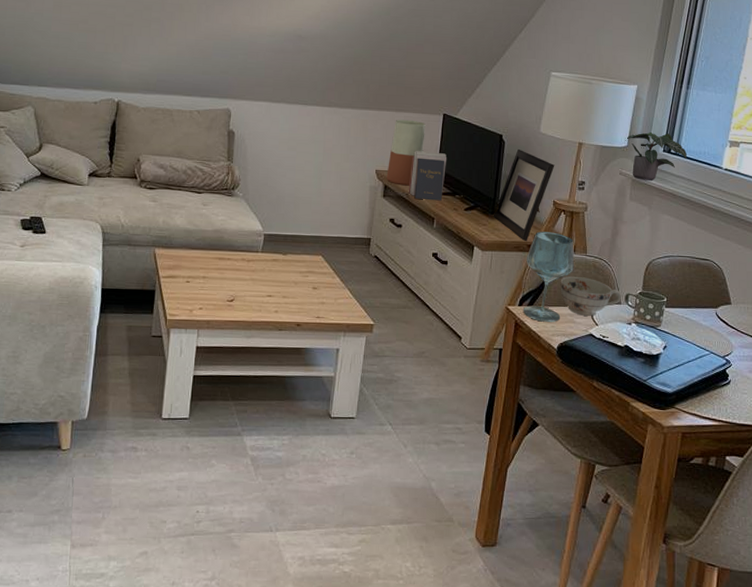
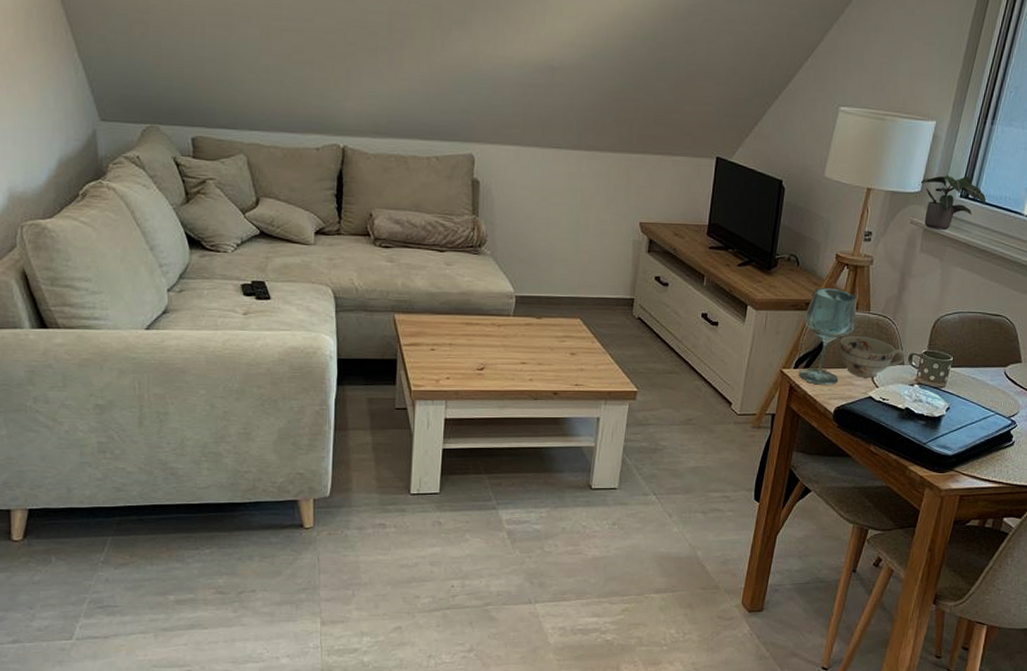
vase: present [386,119,426,186] -> none [651,164,696,240]
books: present [408,151,447,201] -> none [675,200,720,256]
picture frame: present [493,148,555,241] -> none [769,196,840,299]

